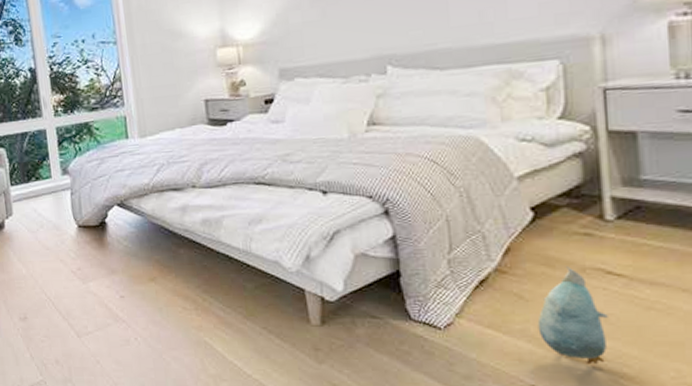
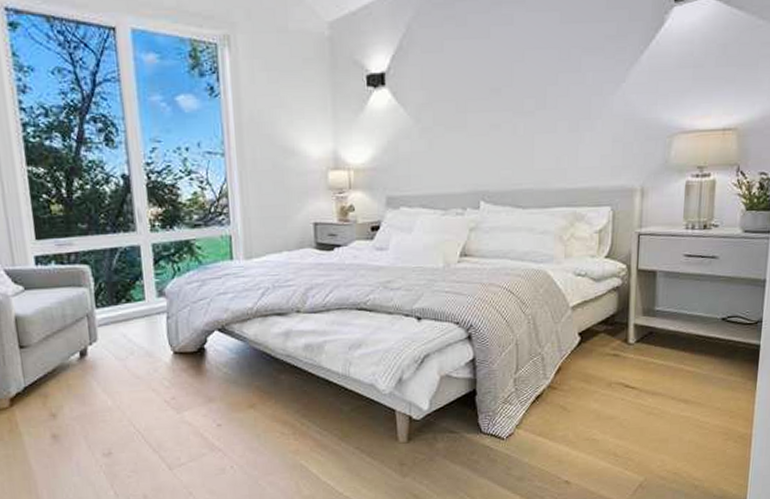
plush toy: present [537,266,608,365] -> none [574,382,623,461]

